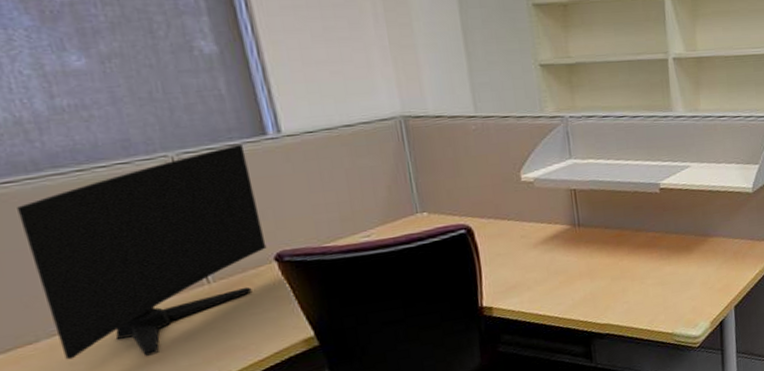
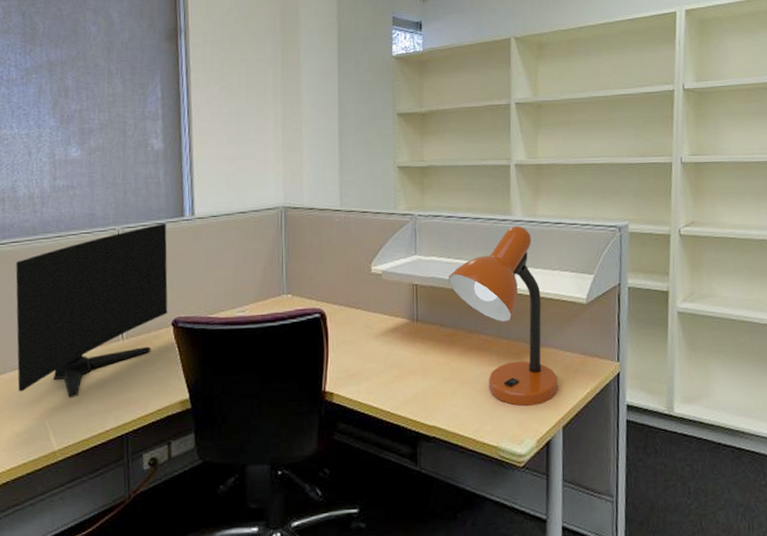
desk lamp: none [609,121,729,294] -> present [449,226,558,406]

